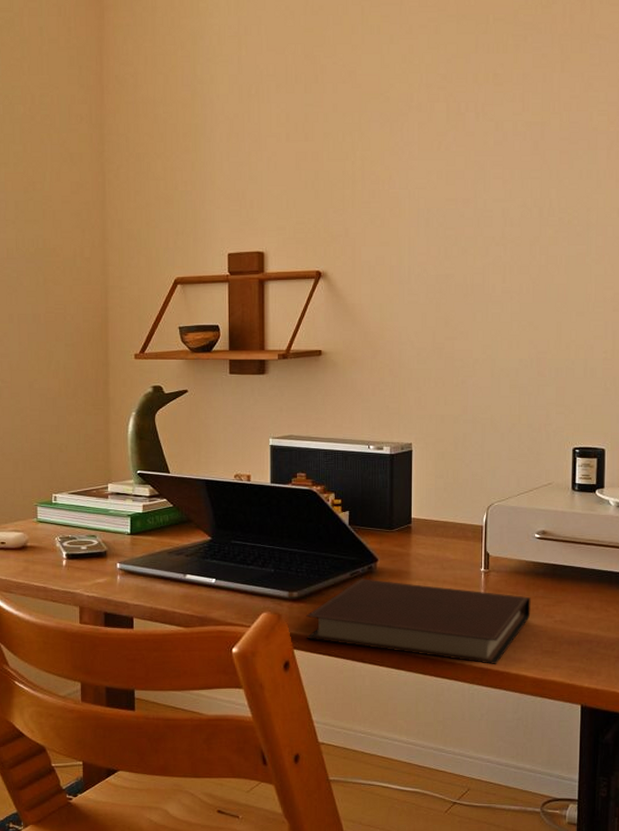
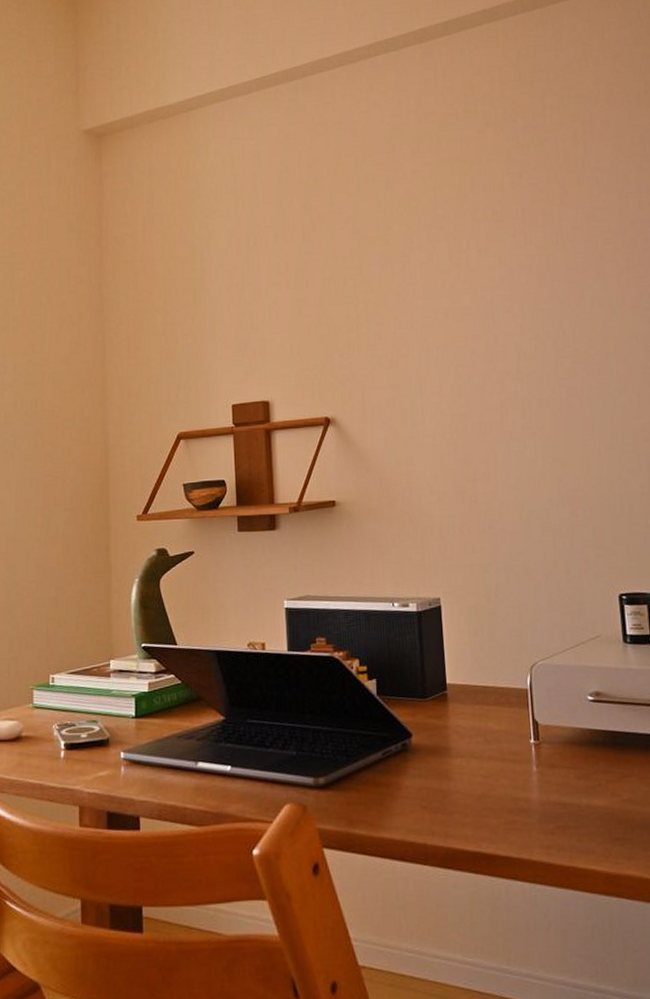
notebook: present [306,578,531,664] -> none [335,758,593,857]

